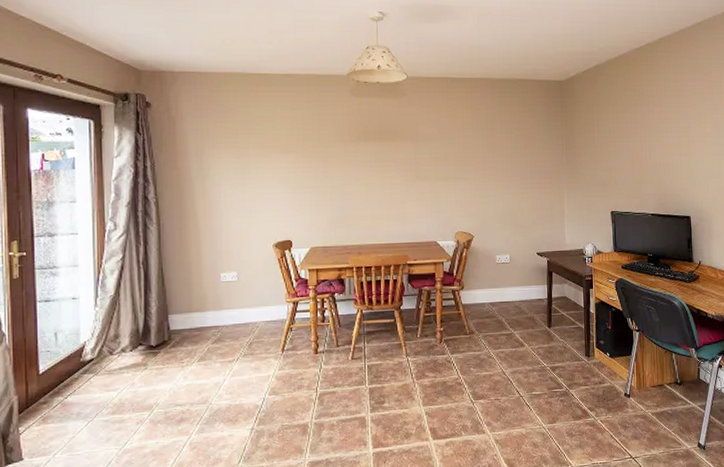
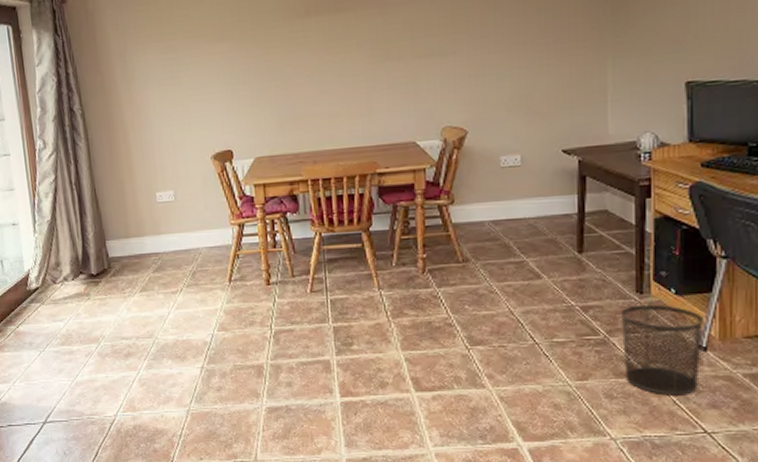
waste bin: none [576,364,628,432] -> present [620,304,705,396]

